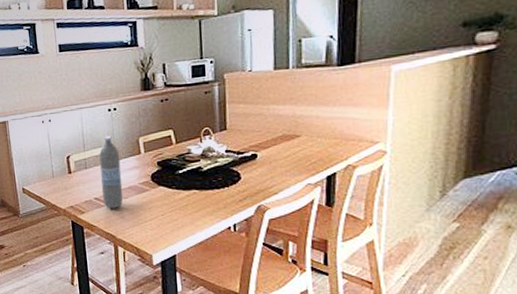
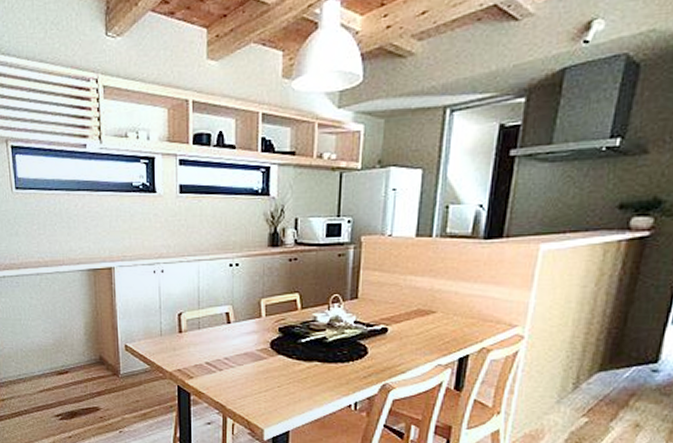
water bottle: present [99,135,123,209] -> none [214,294,238,376]

